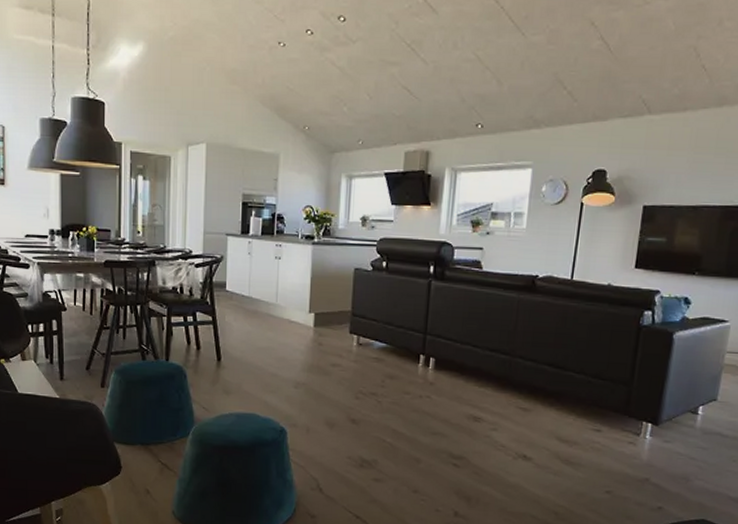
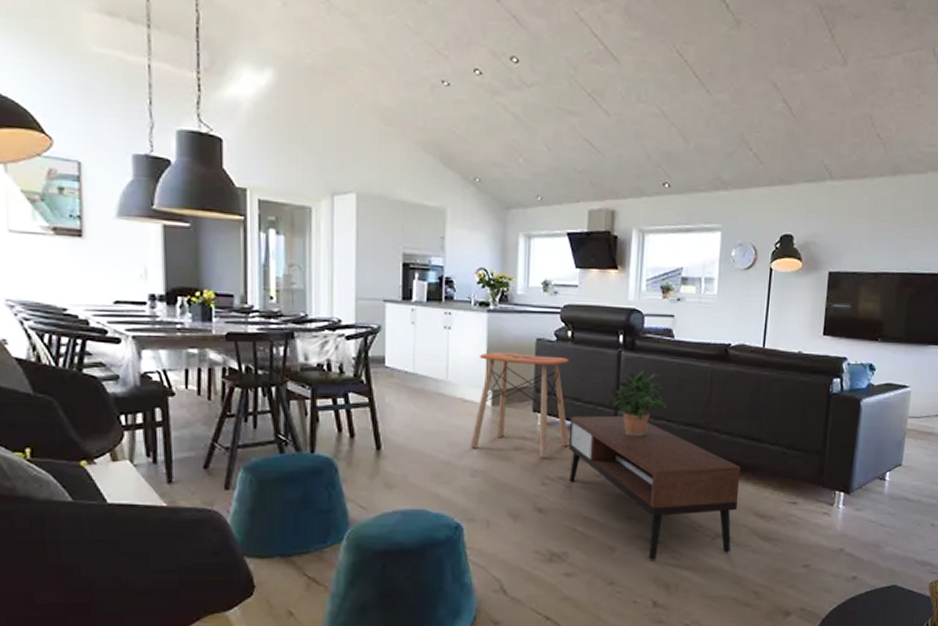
side table: none [294,279,384,375] -> present [469,351,570,458]
coffee table: none [379,338,544,474] -> present [568,415,741,560]
potted plant: none [417,299,473,360] -> present [608,370,667,437]

